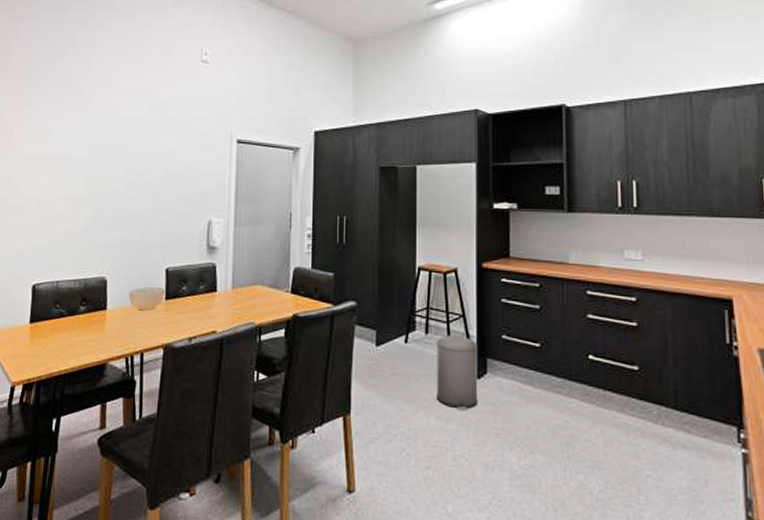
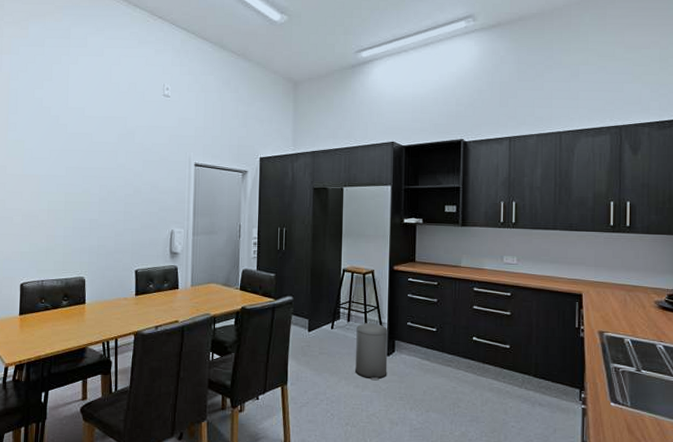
bowl: present [129,287,166,311] -> none [104,285,135,305]

